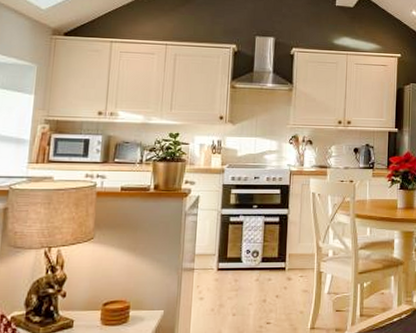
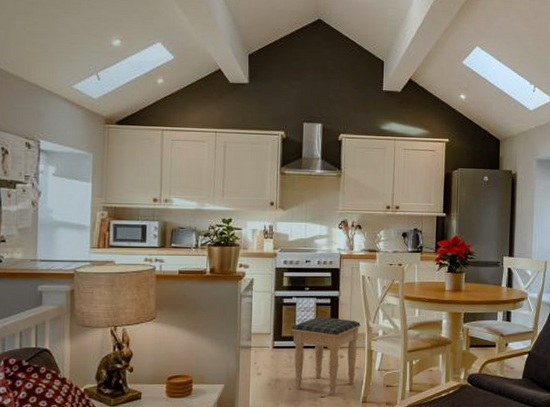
footstool: none [238,236,310,323] -> present [292,316,360,396]

